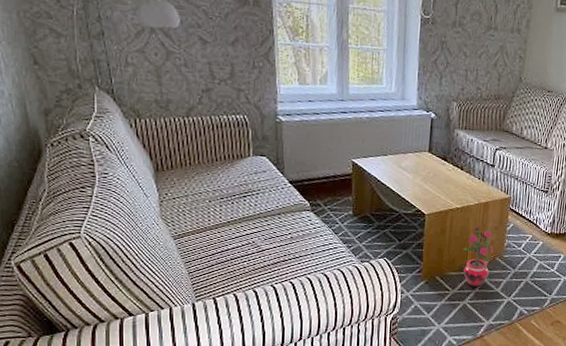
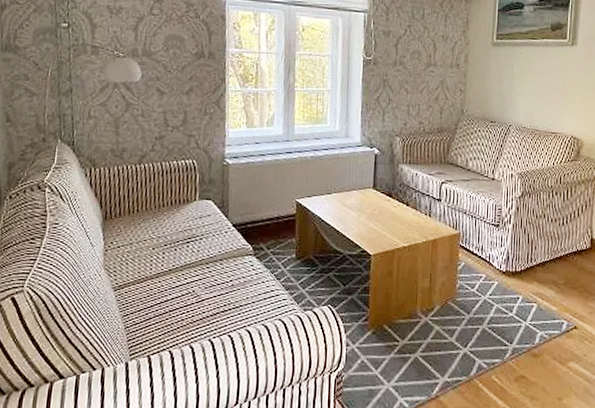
potted plant: present [462,225,495,287] -> none [411,265,446,337]

